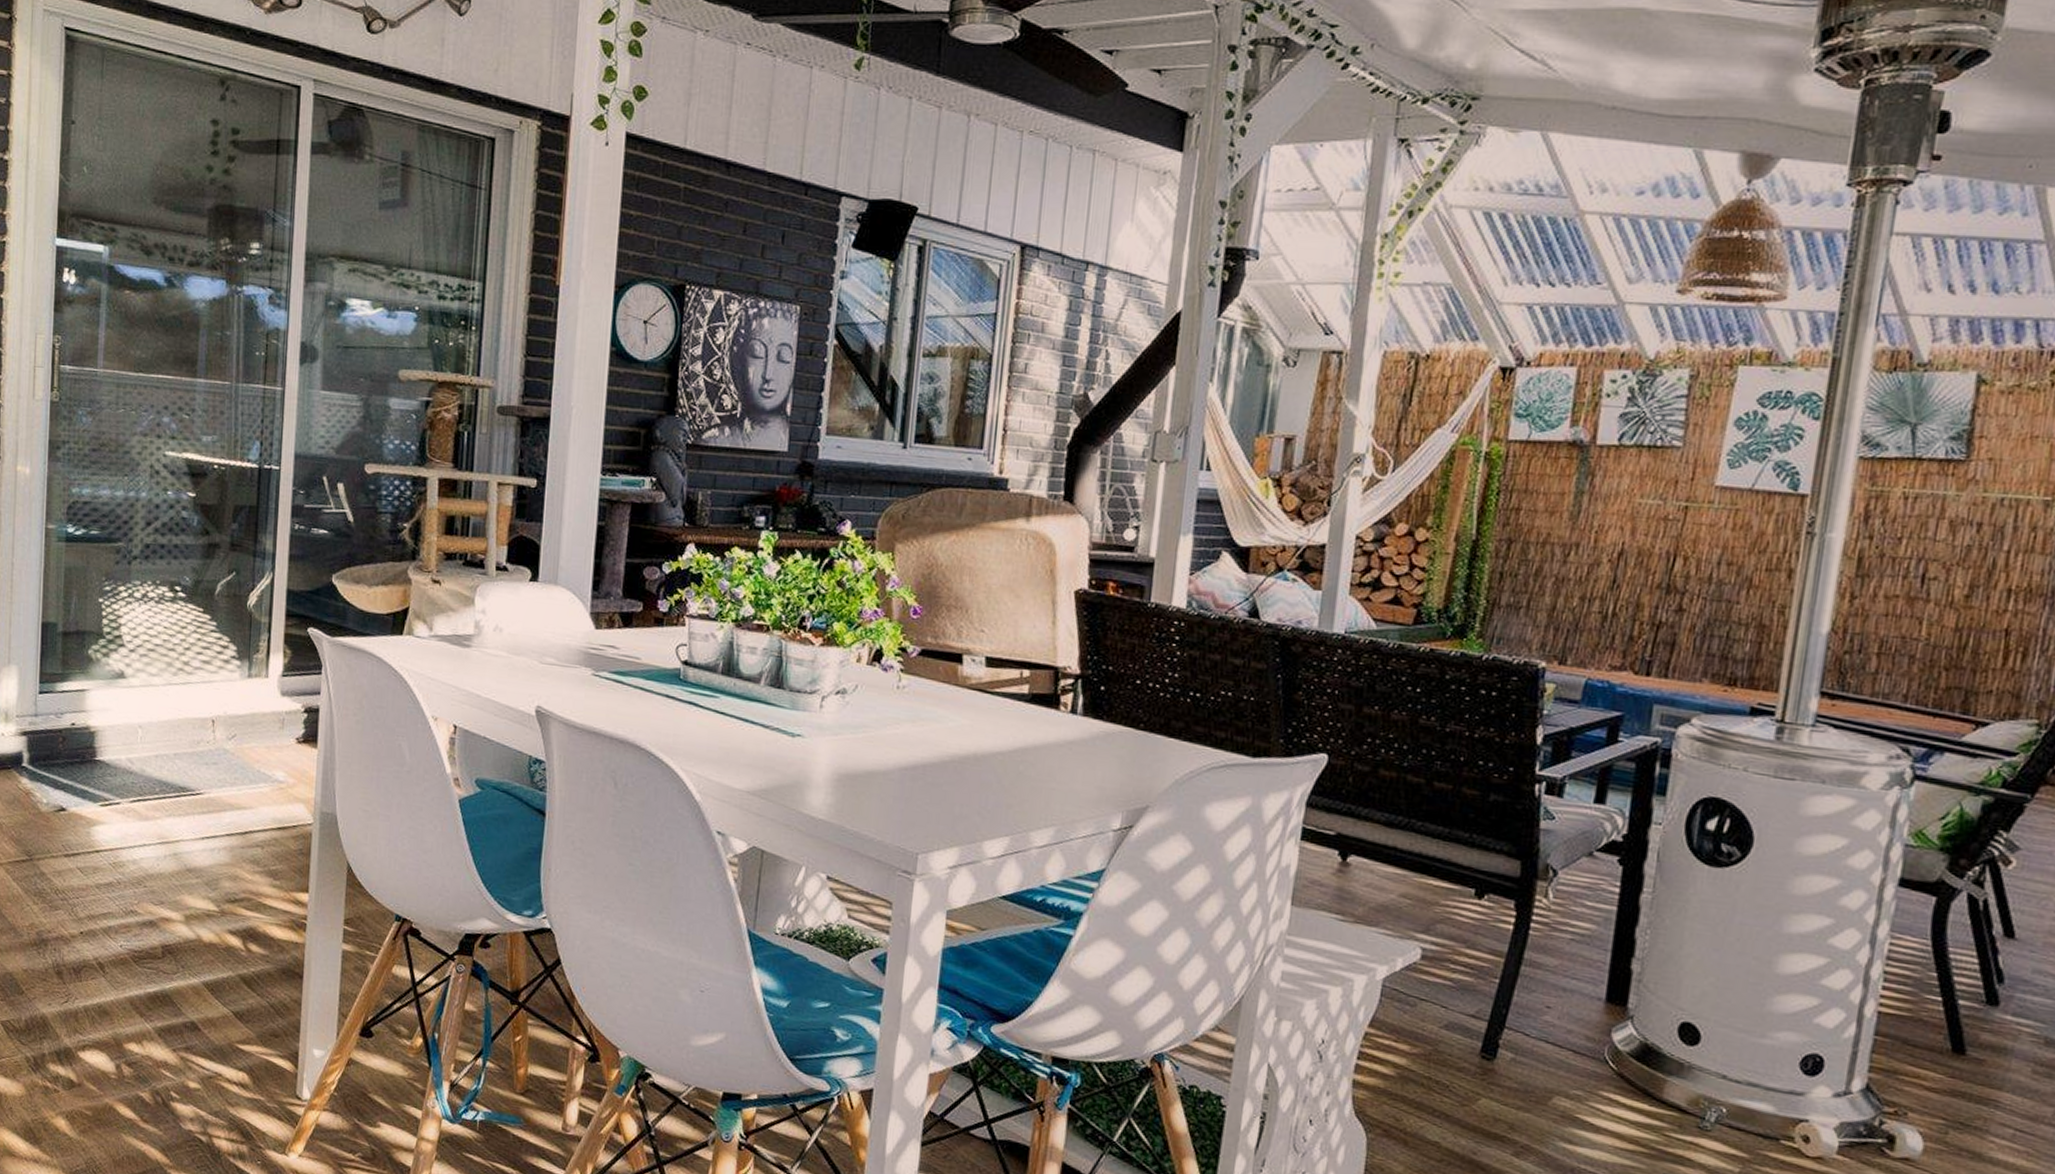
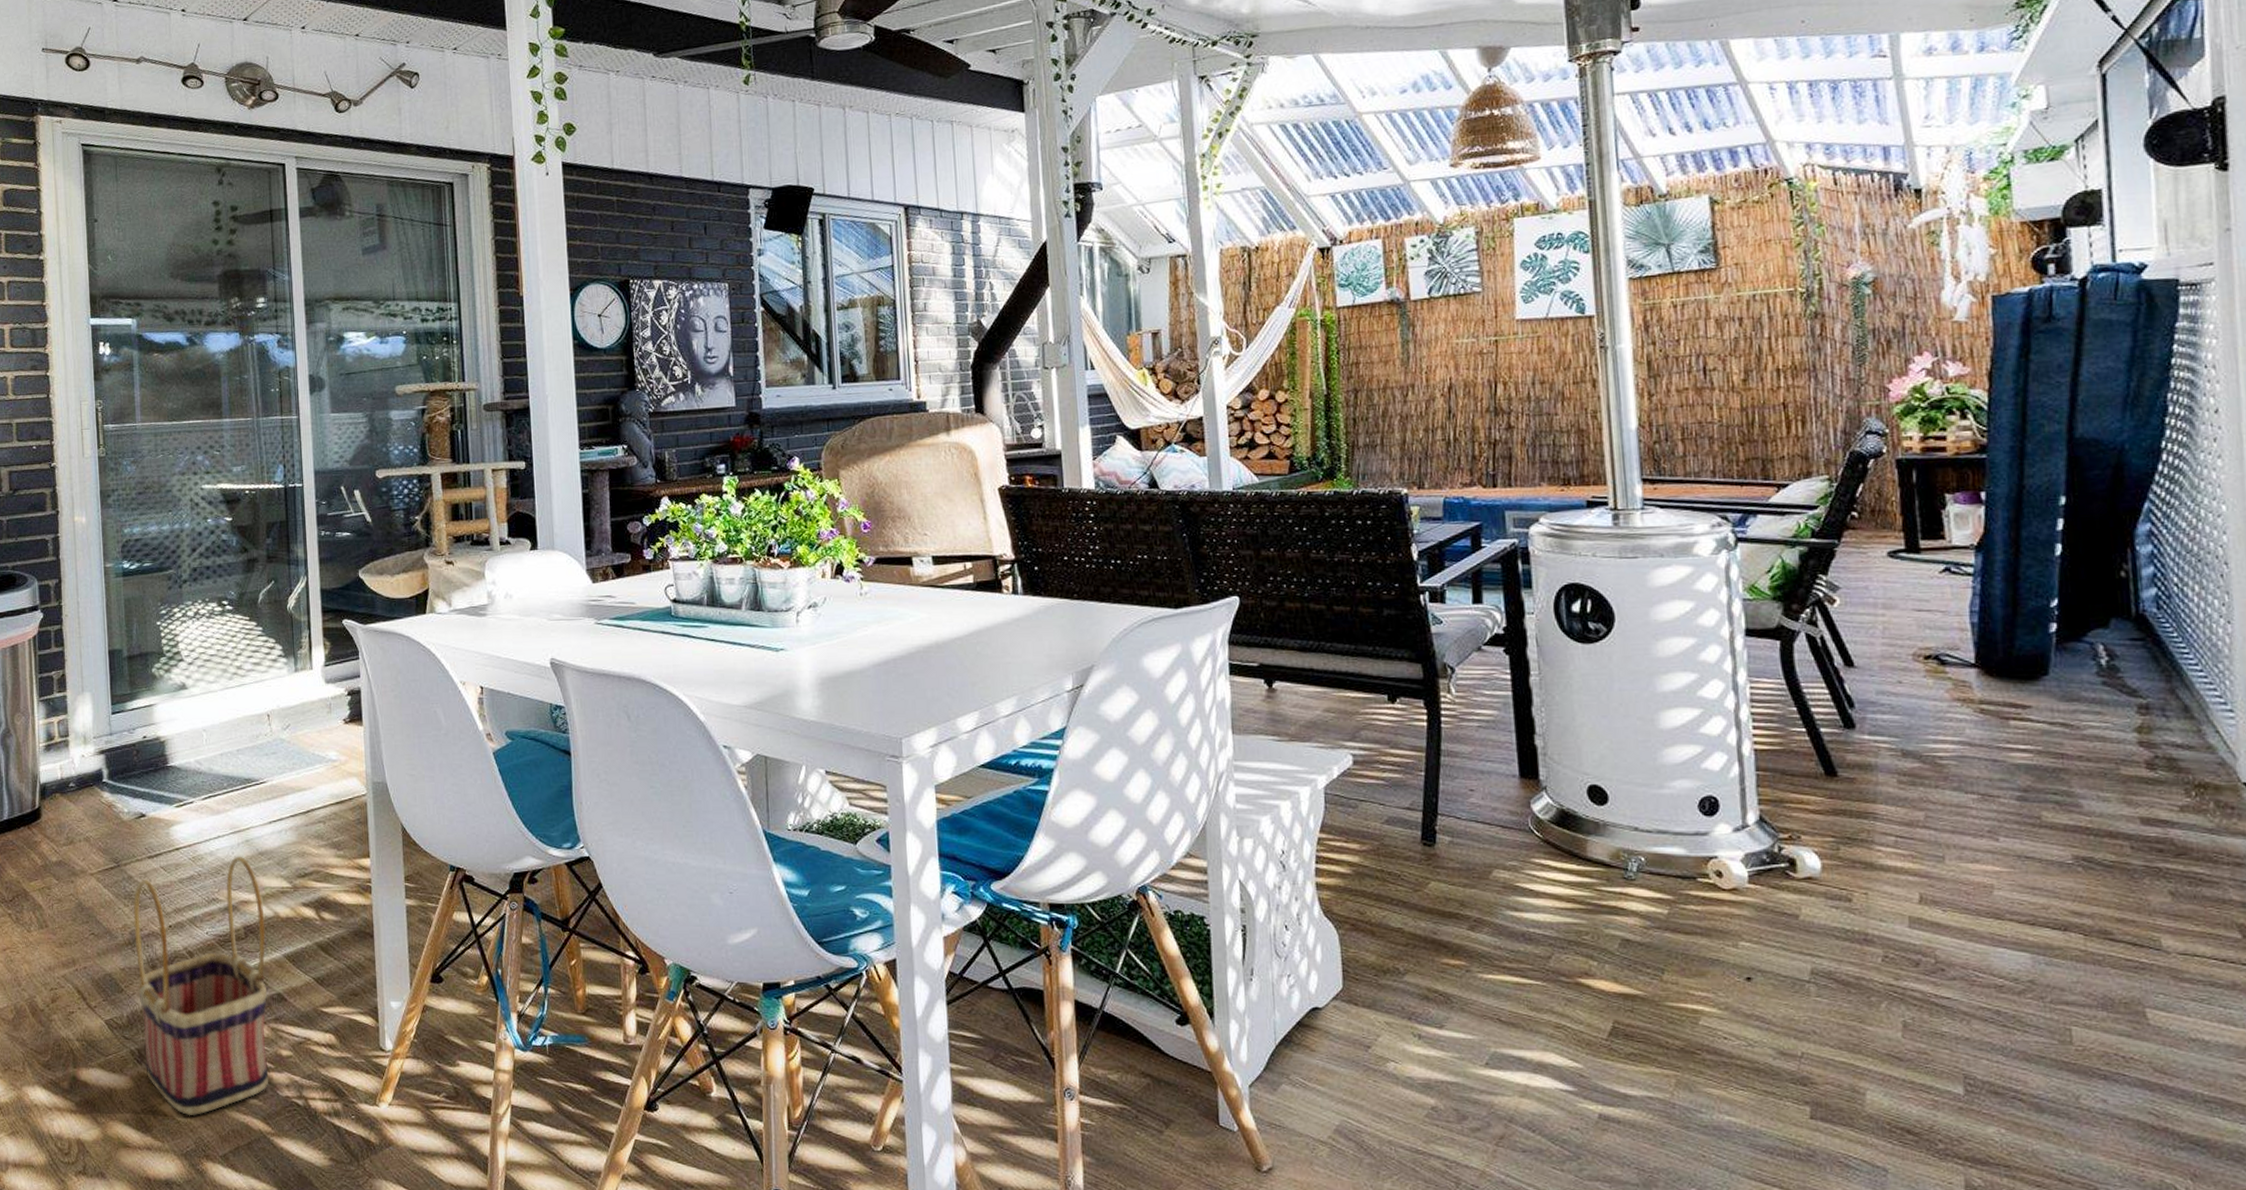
basket: none [40,869,186,1135] -> present [133,856,269,1116]

